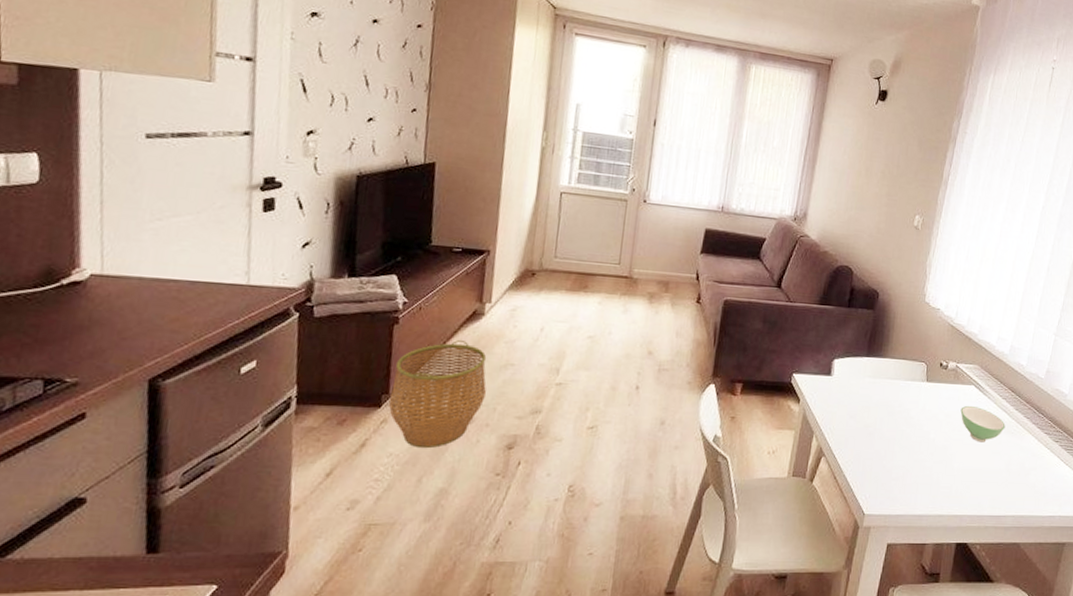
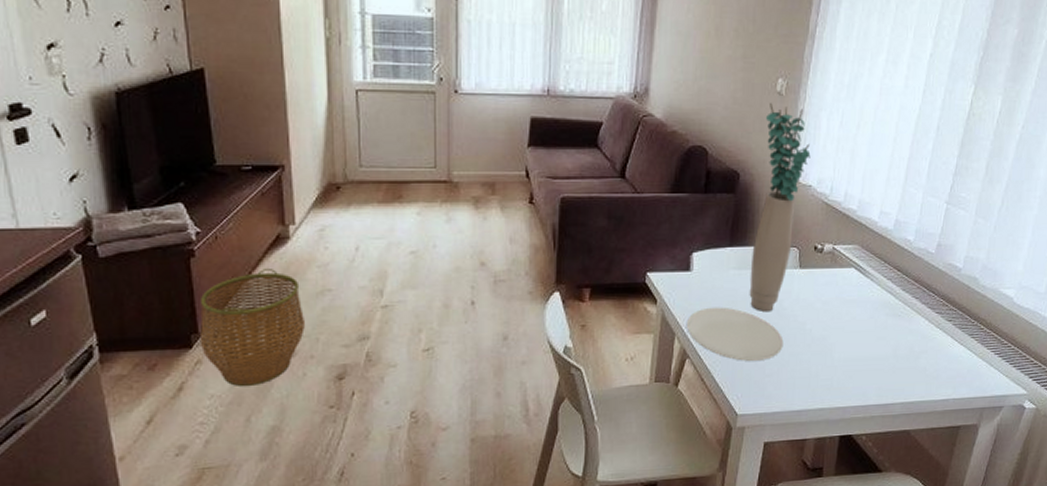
plate: none [825,410,910,465] -> present [687,307,784,362]
vase: none [881,235,940,419] -> present [749,103,811,311]
bowl: present [960,405,1006,443] -> none [839,290,891,329]

